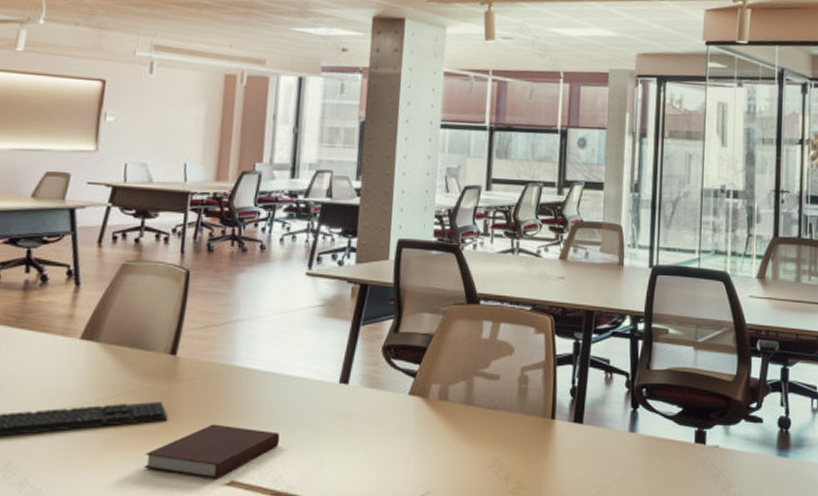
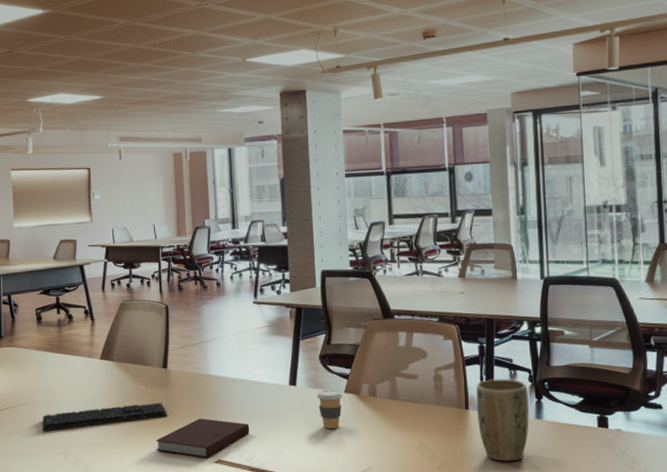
coffee cup: none [373,390,407,442] -> present [317,389,343,430]
plant pot: none [564,383,624,484] -> present [476,379,529,462]

